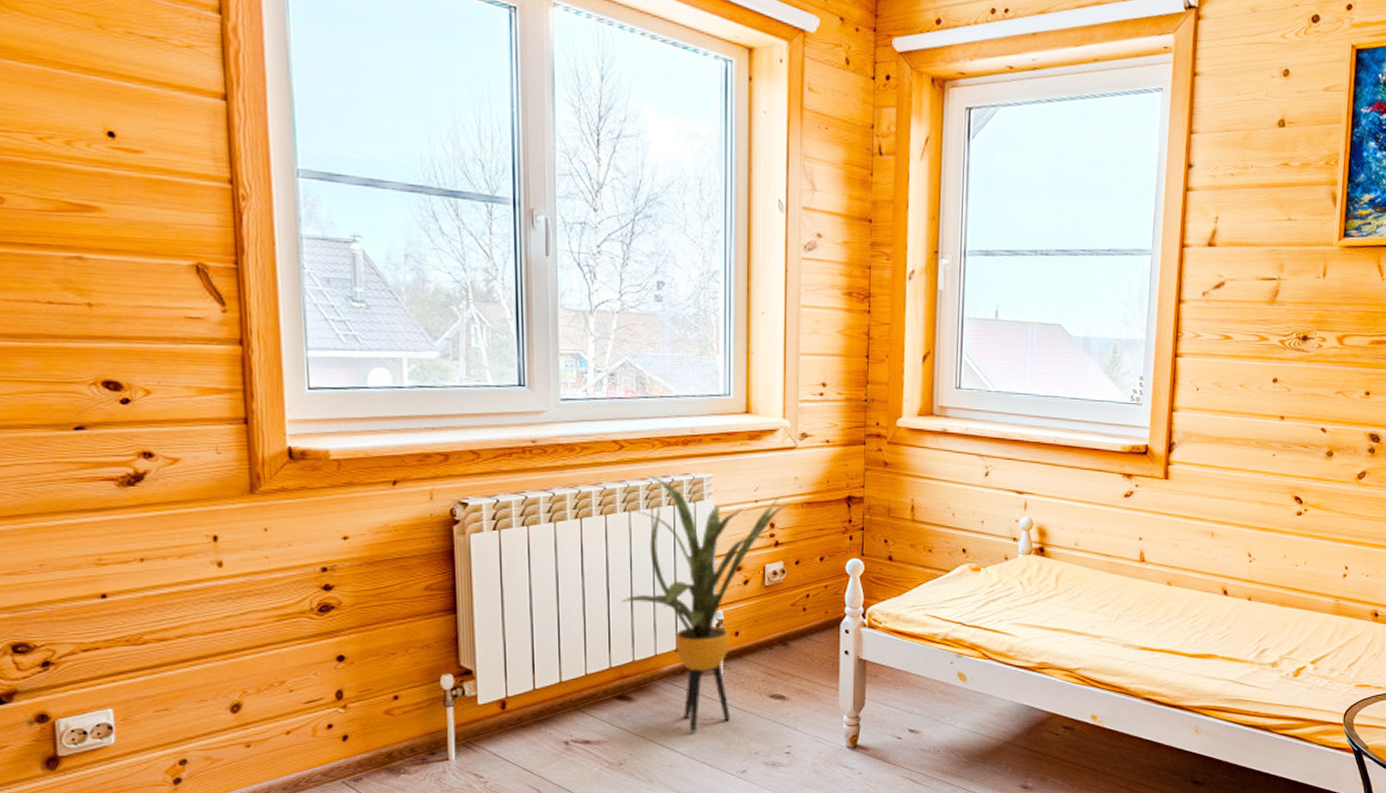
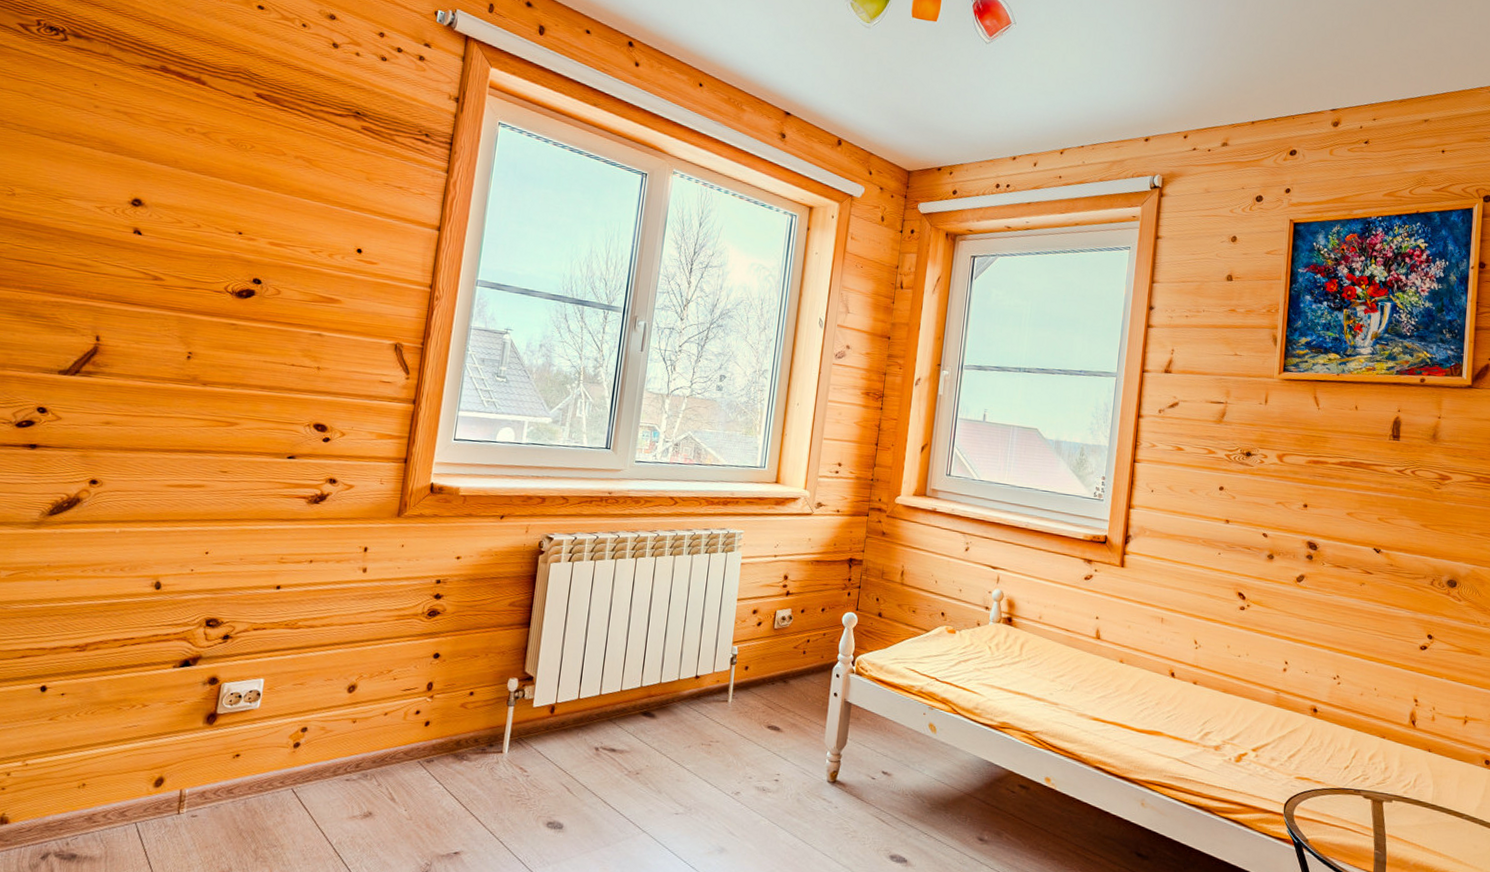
house plant: present [620,474,790,733] -> none [657,526,802,752]

